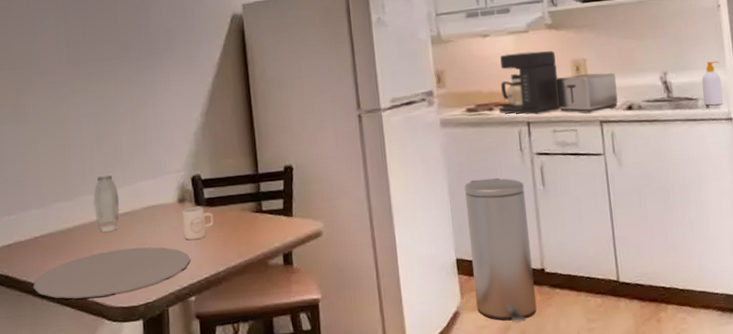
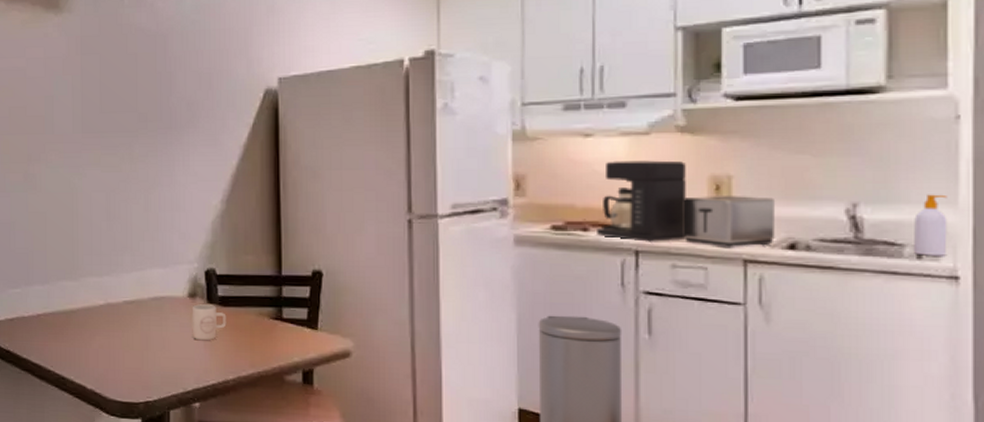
placemat: present [33,246,190,299] -> none [33,339,197,388]
vase: present [93,175,120,232] -> none [99,257,126,319]

